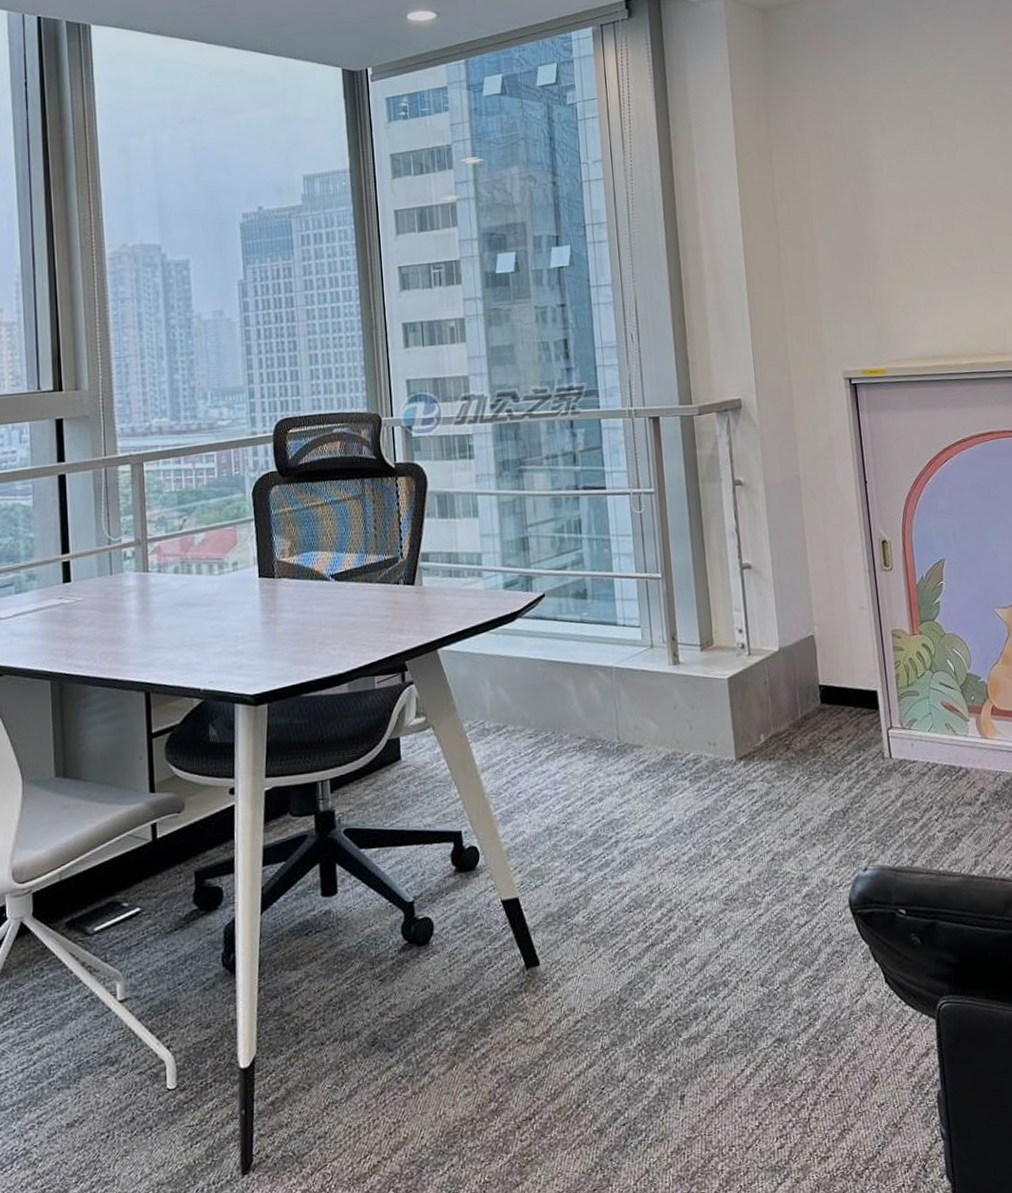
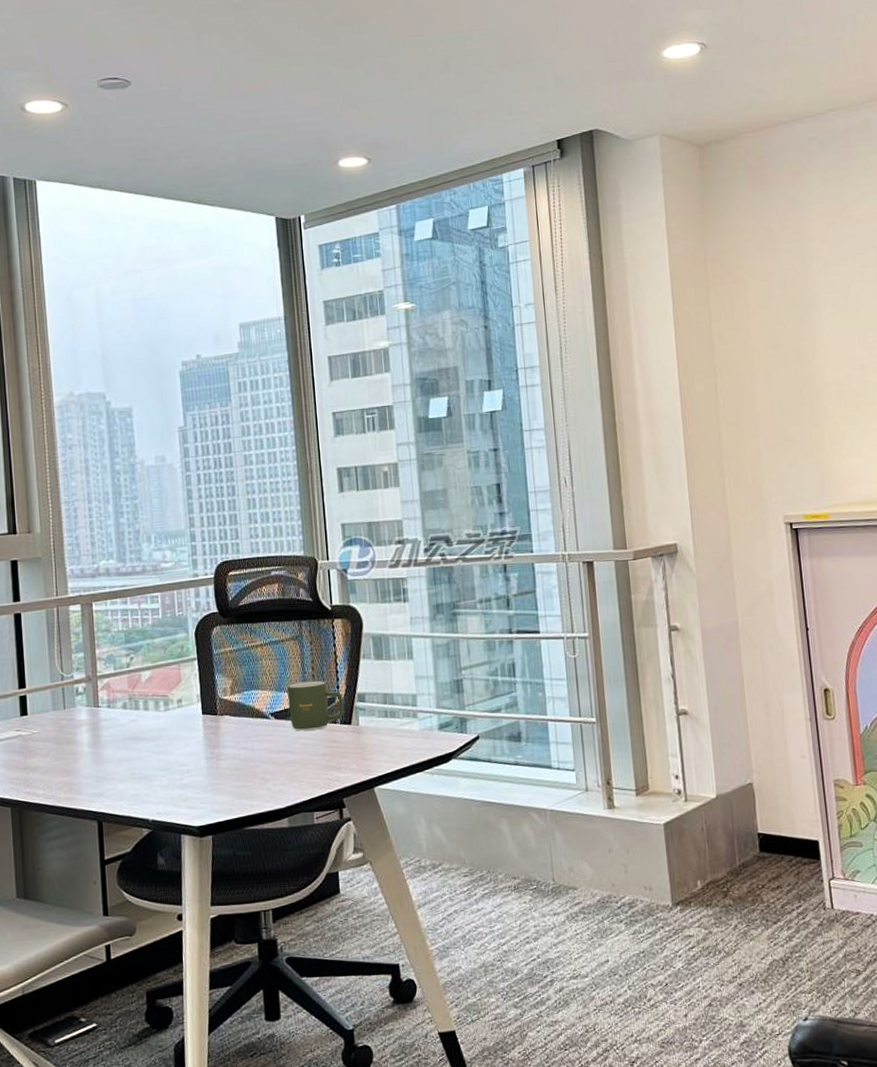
mug: none [348,540,408,593] -> present [287,680,345,731]

